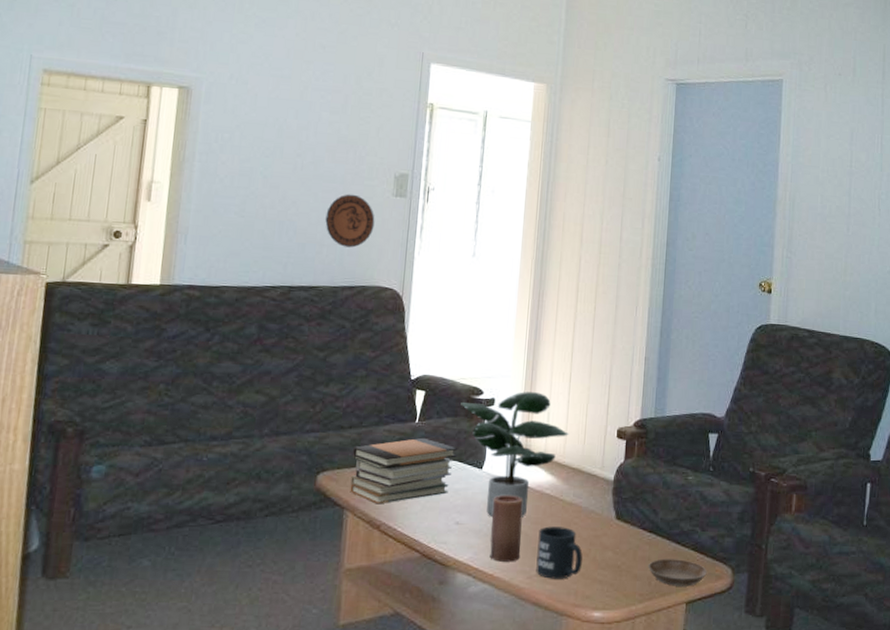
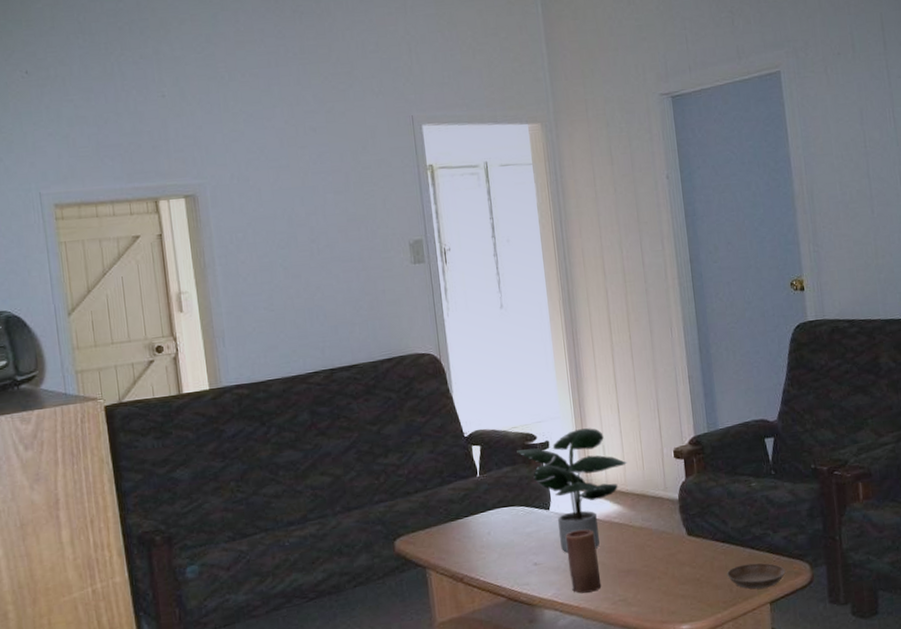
decorative plate: present [325,194,375,248] -> none [351,269,400,322]
book stack: present [350,437,457,505] -> none [423,489,522,559]
mug: present [536,526,583,579] -> none [615,551,663,602]

